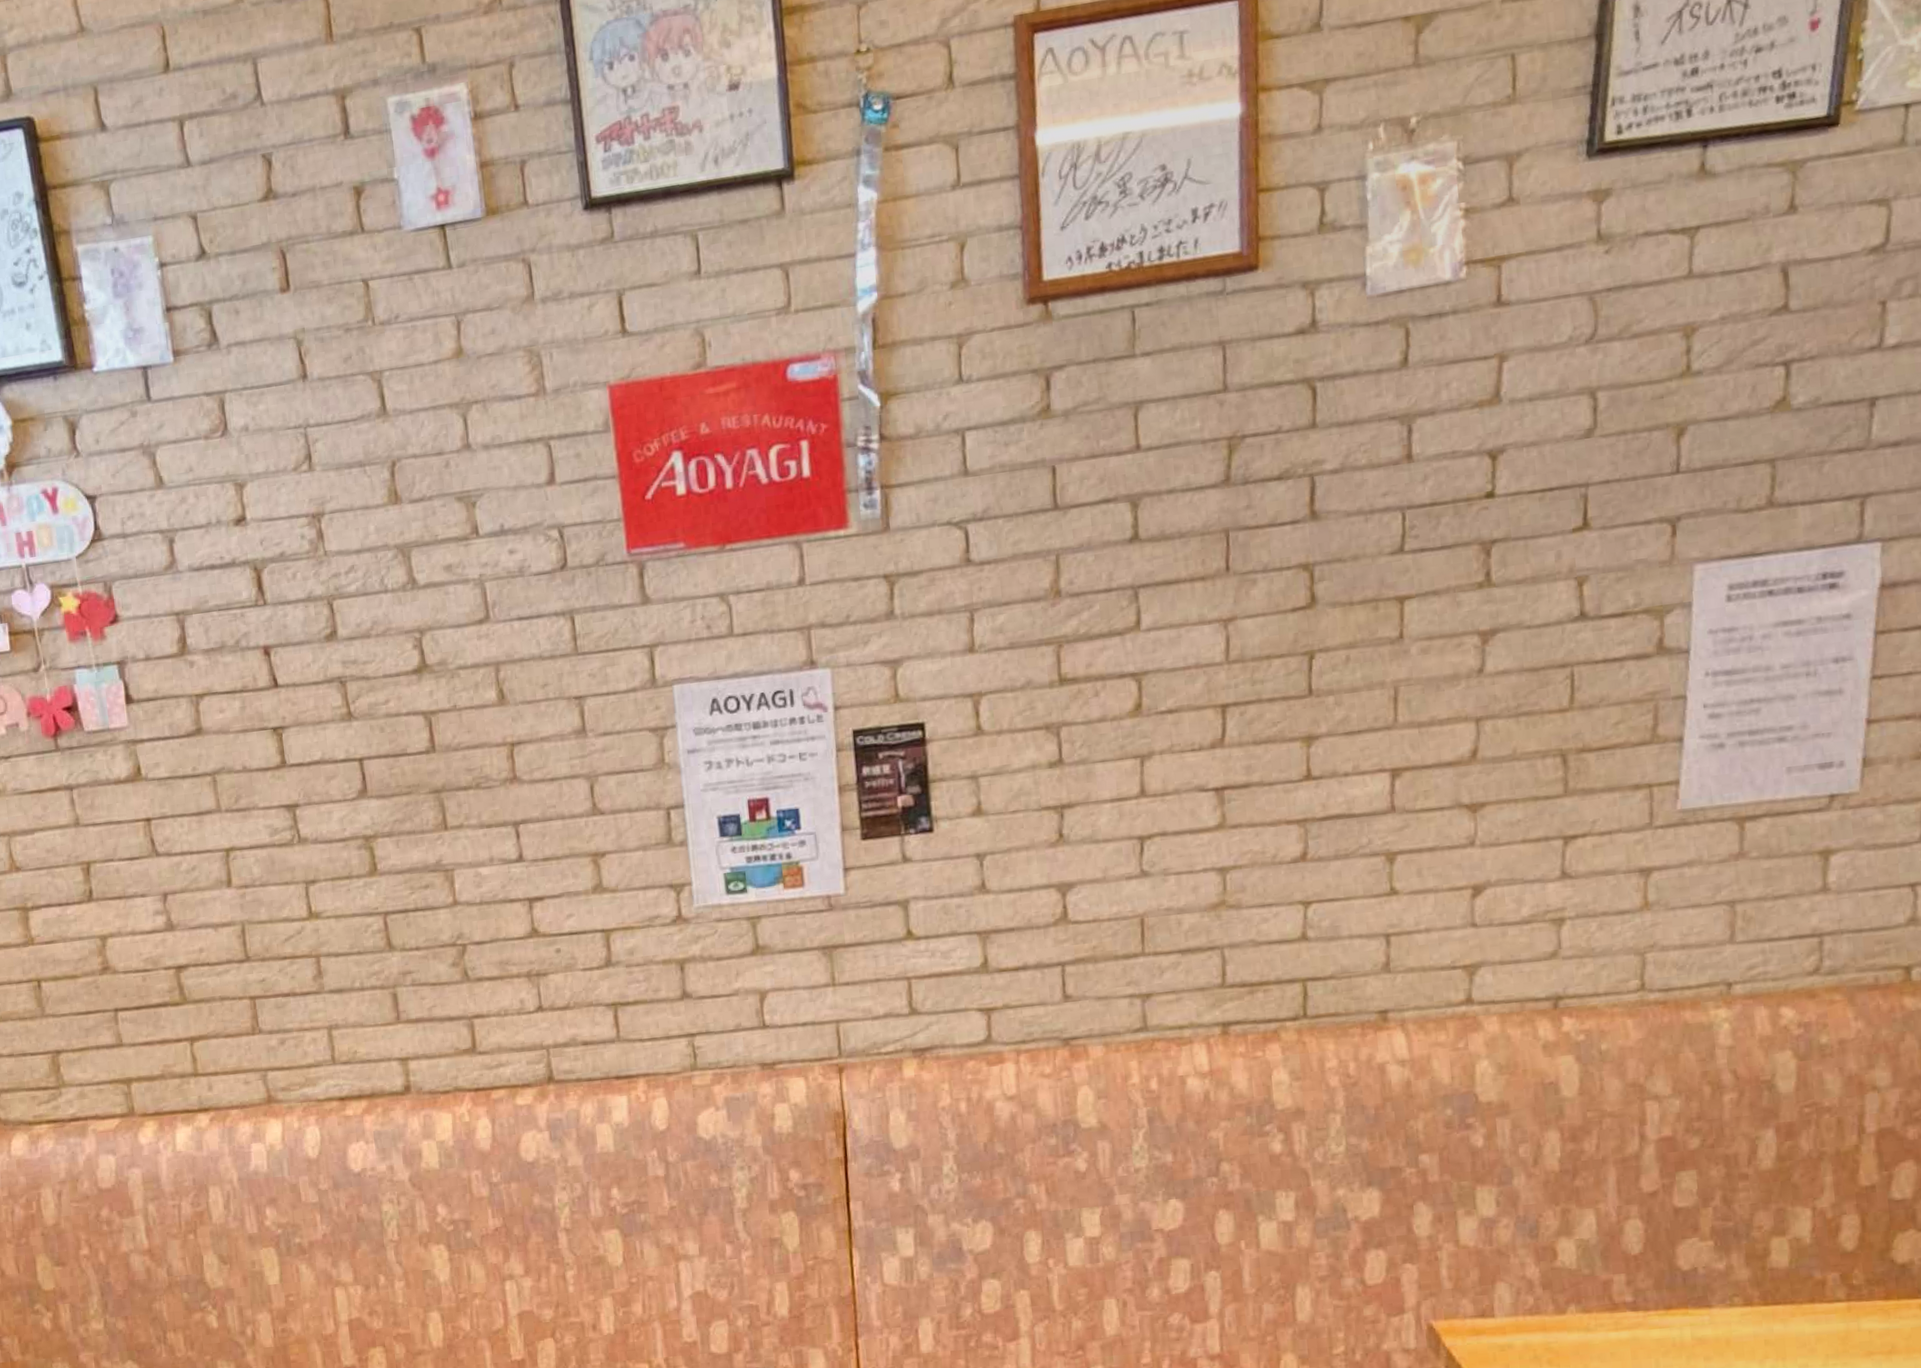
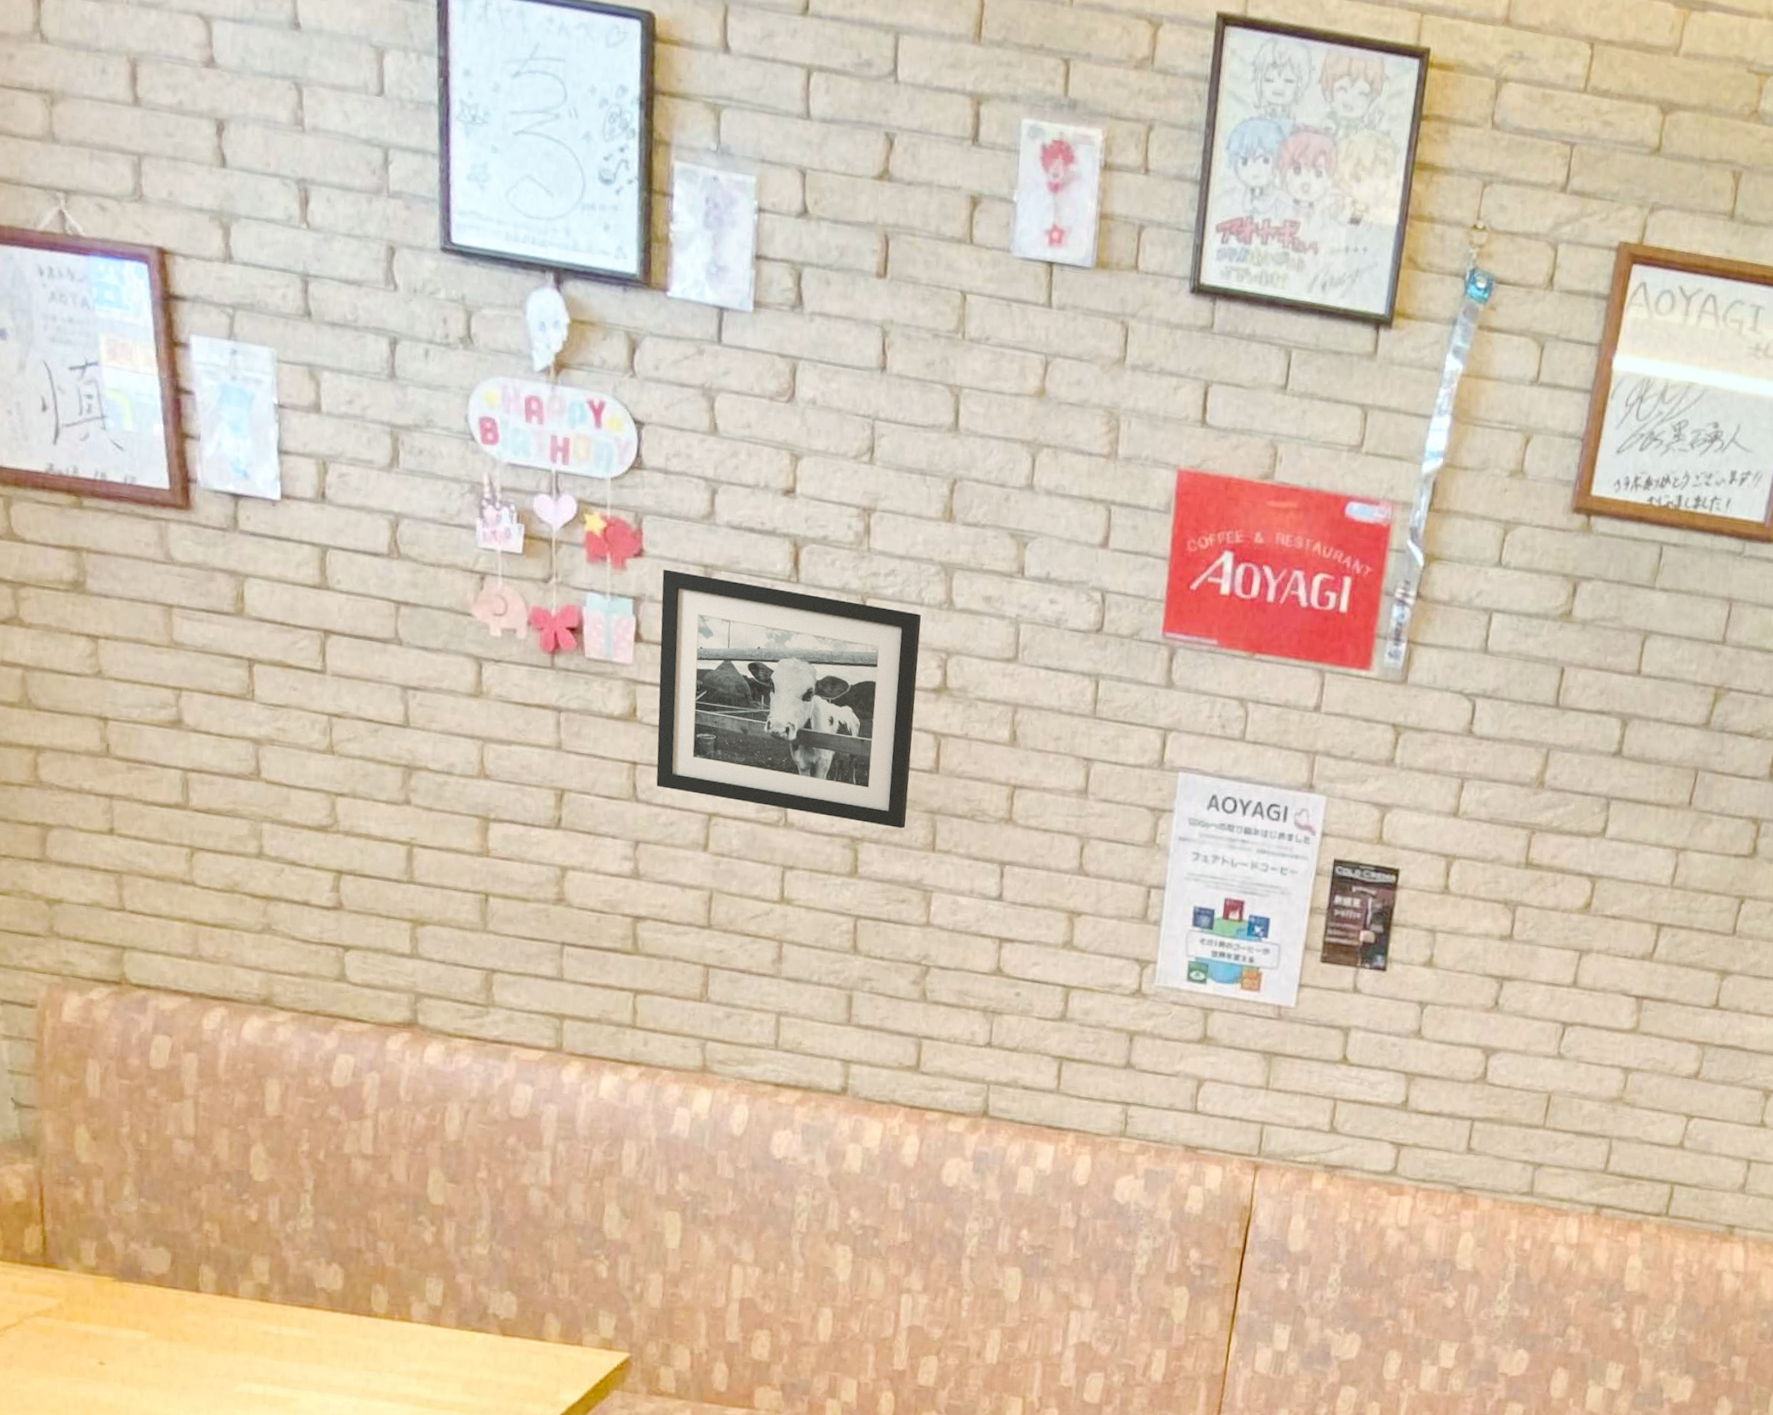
picture frame: none [139,601,414,837] -> present [656,569,922,829]

